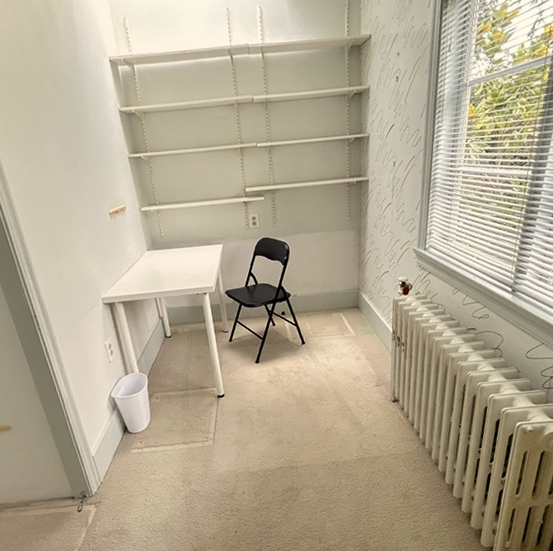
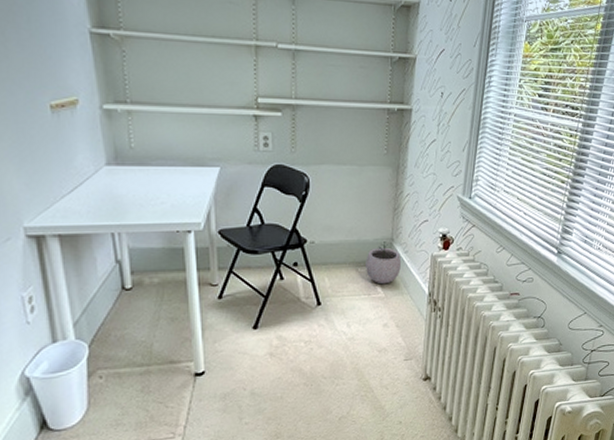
plant pot: none [338,291,368,326] -> present [366,241,401,285]

